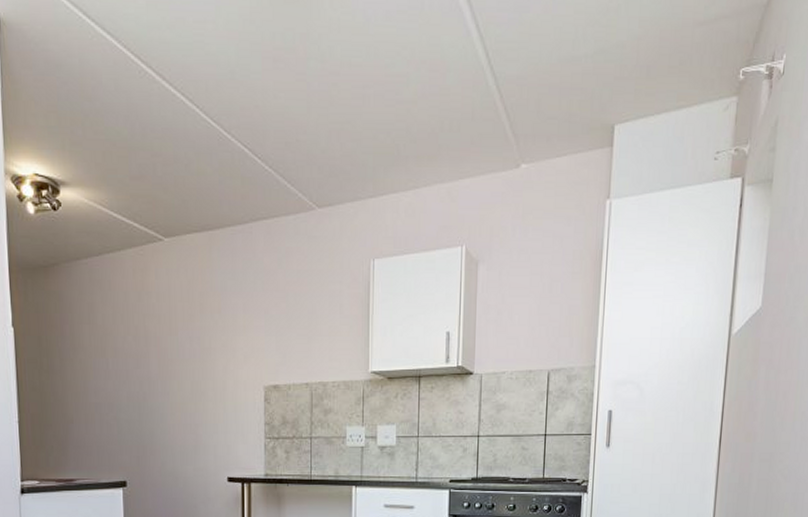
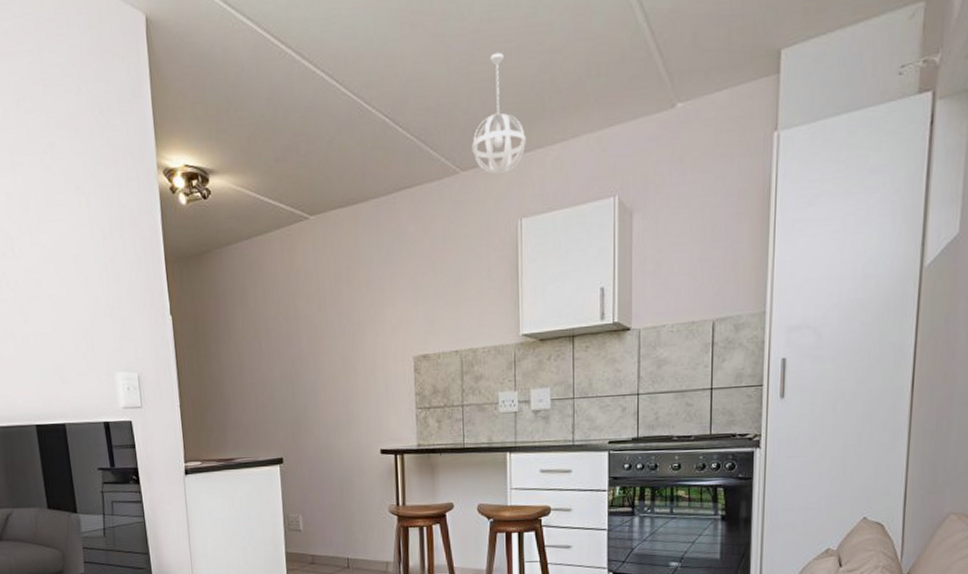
pendant light: none [329,96,381,214] -> present [472,52,526,174]

